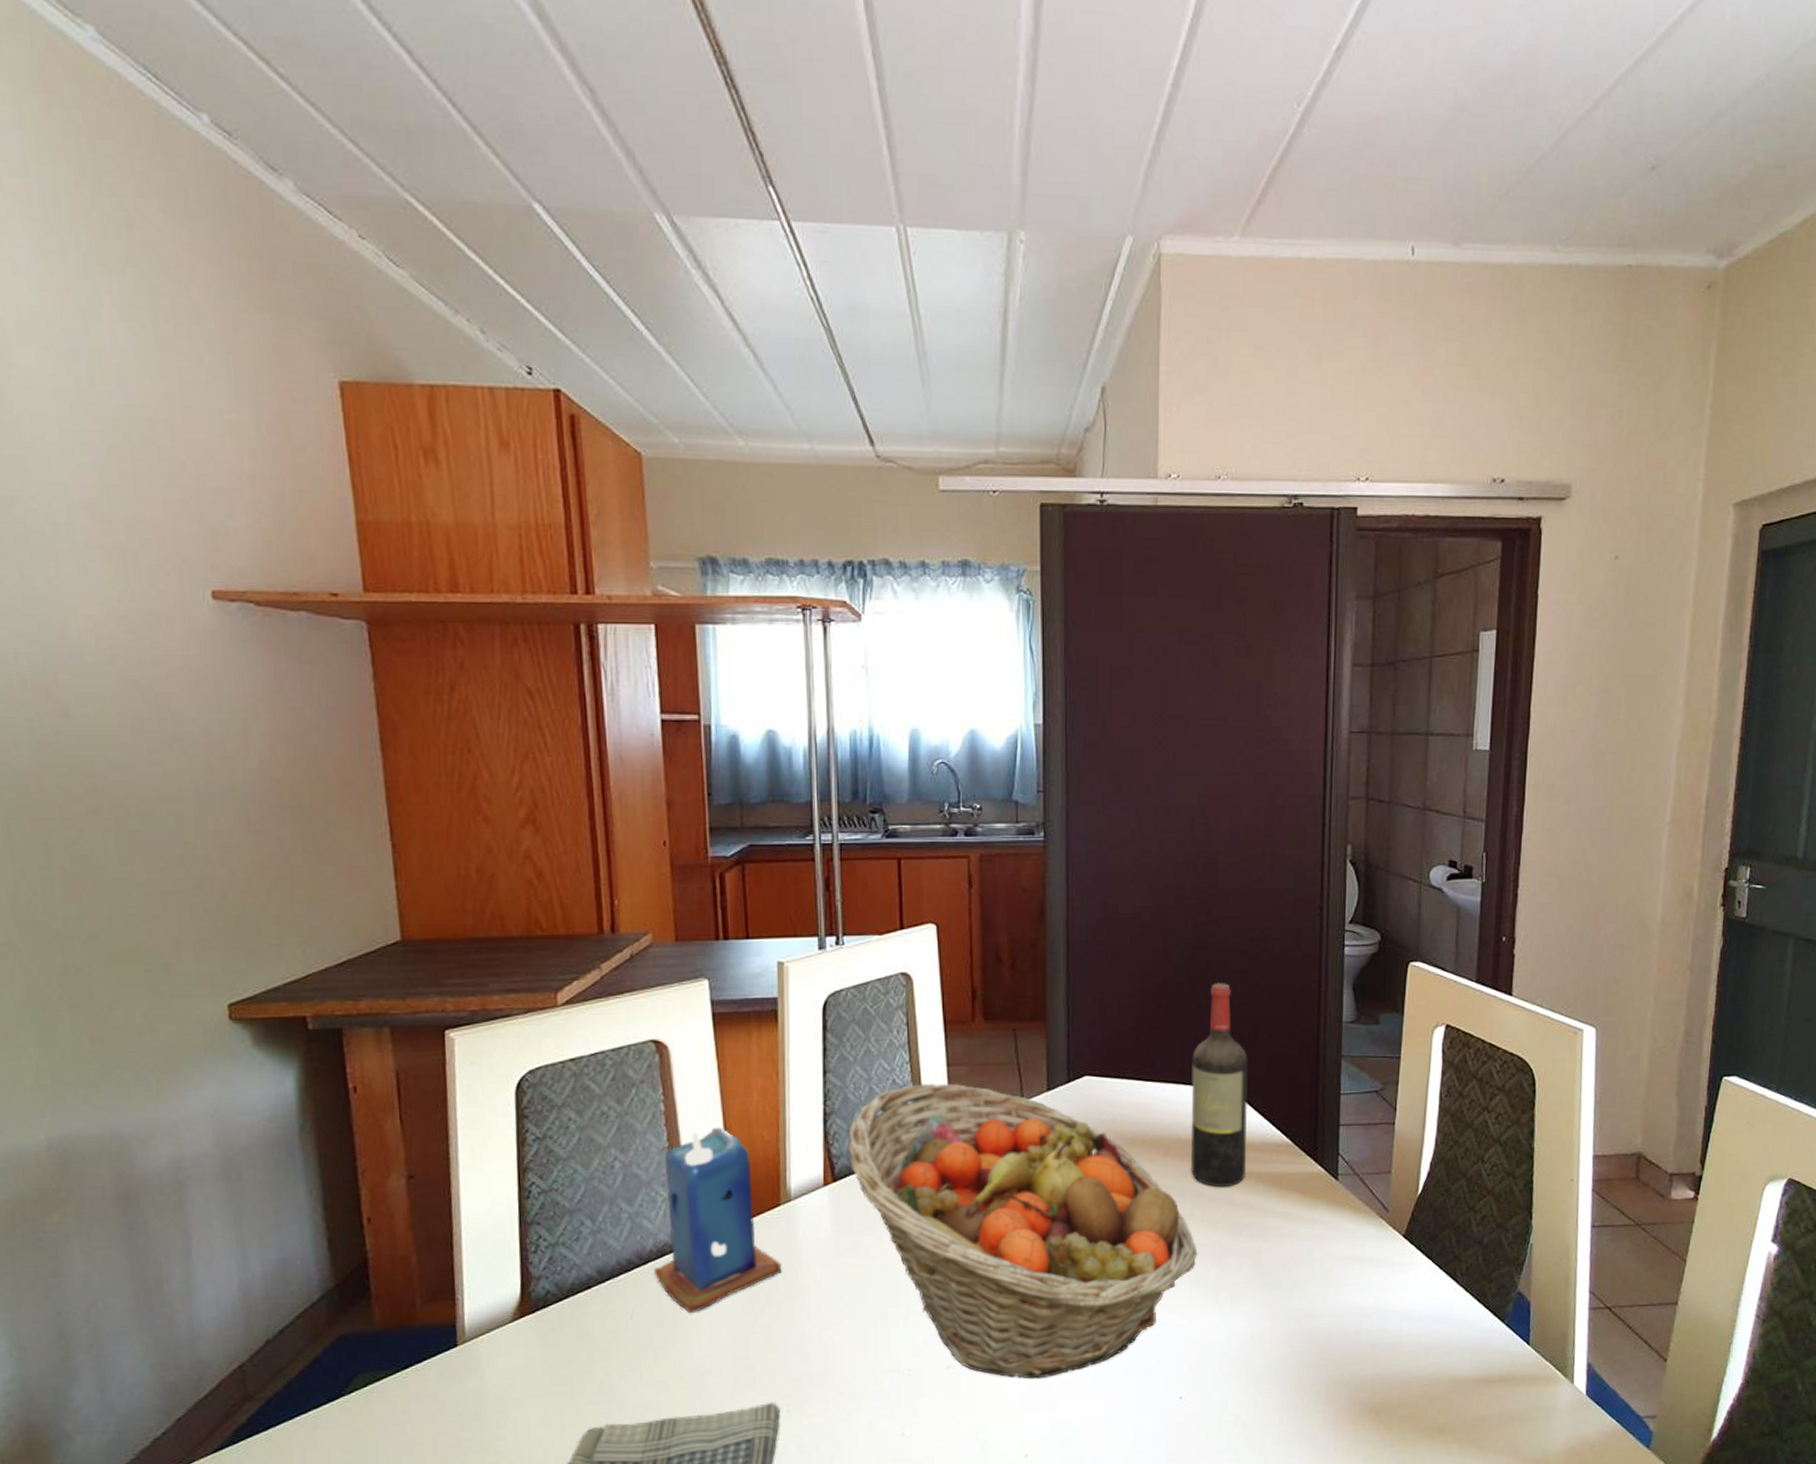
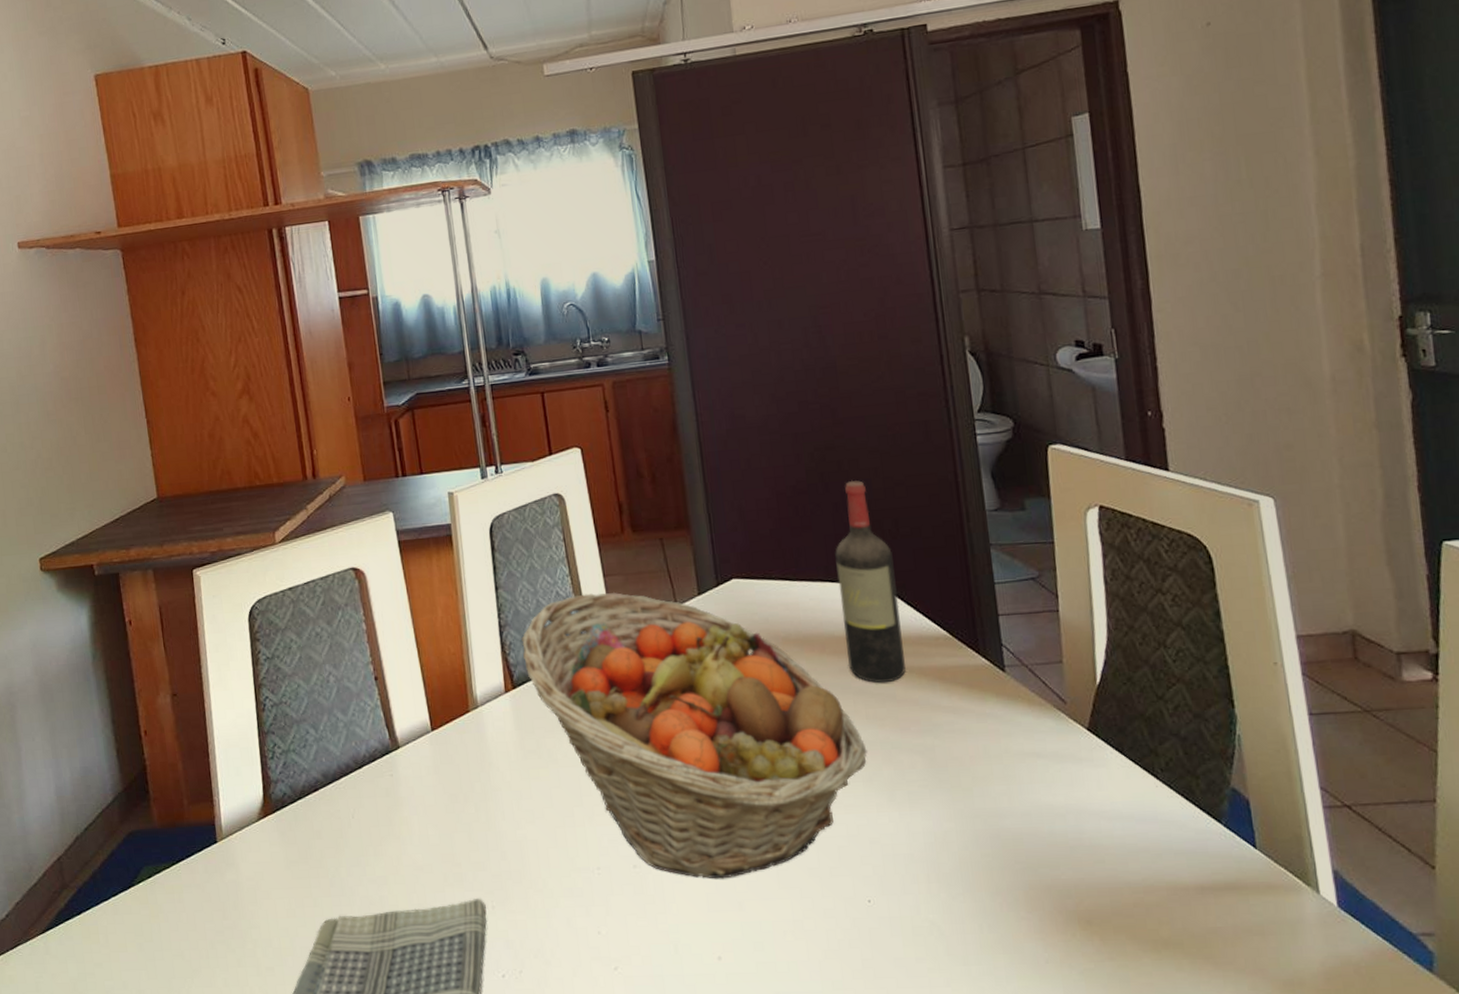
candle: present [653,1127,781,1313] -> none [368,642,475,813]

